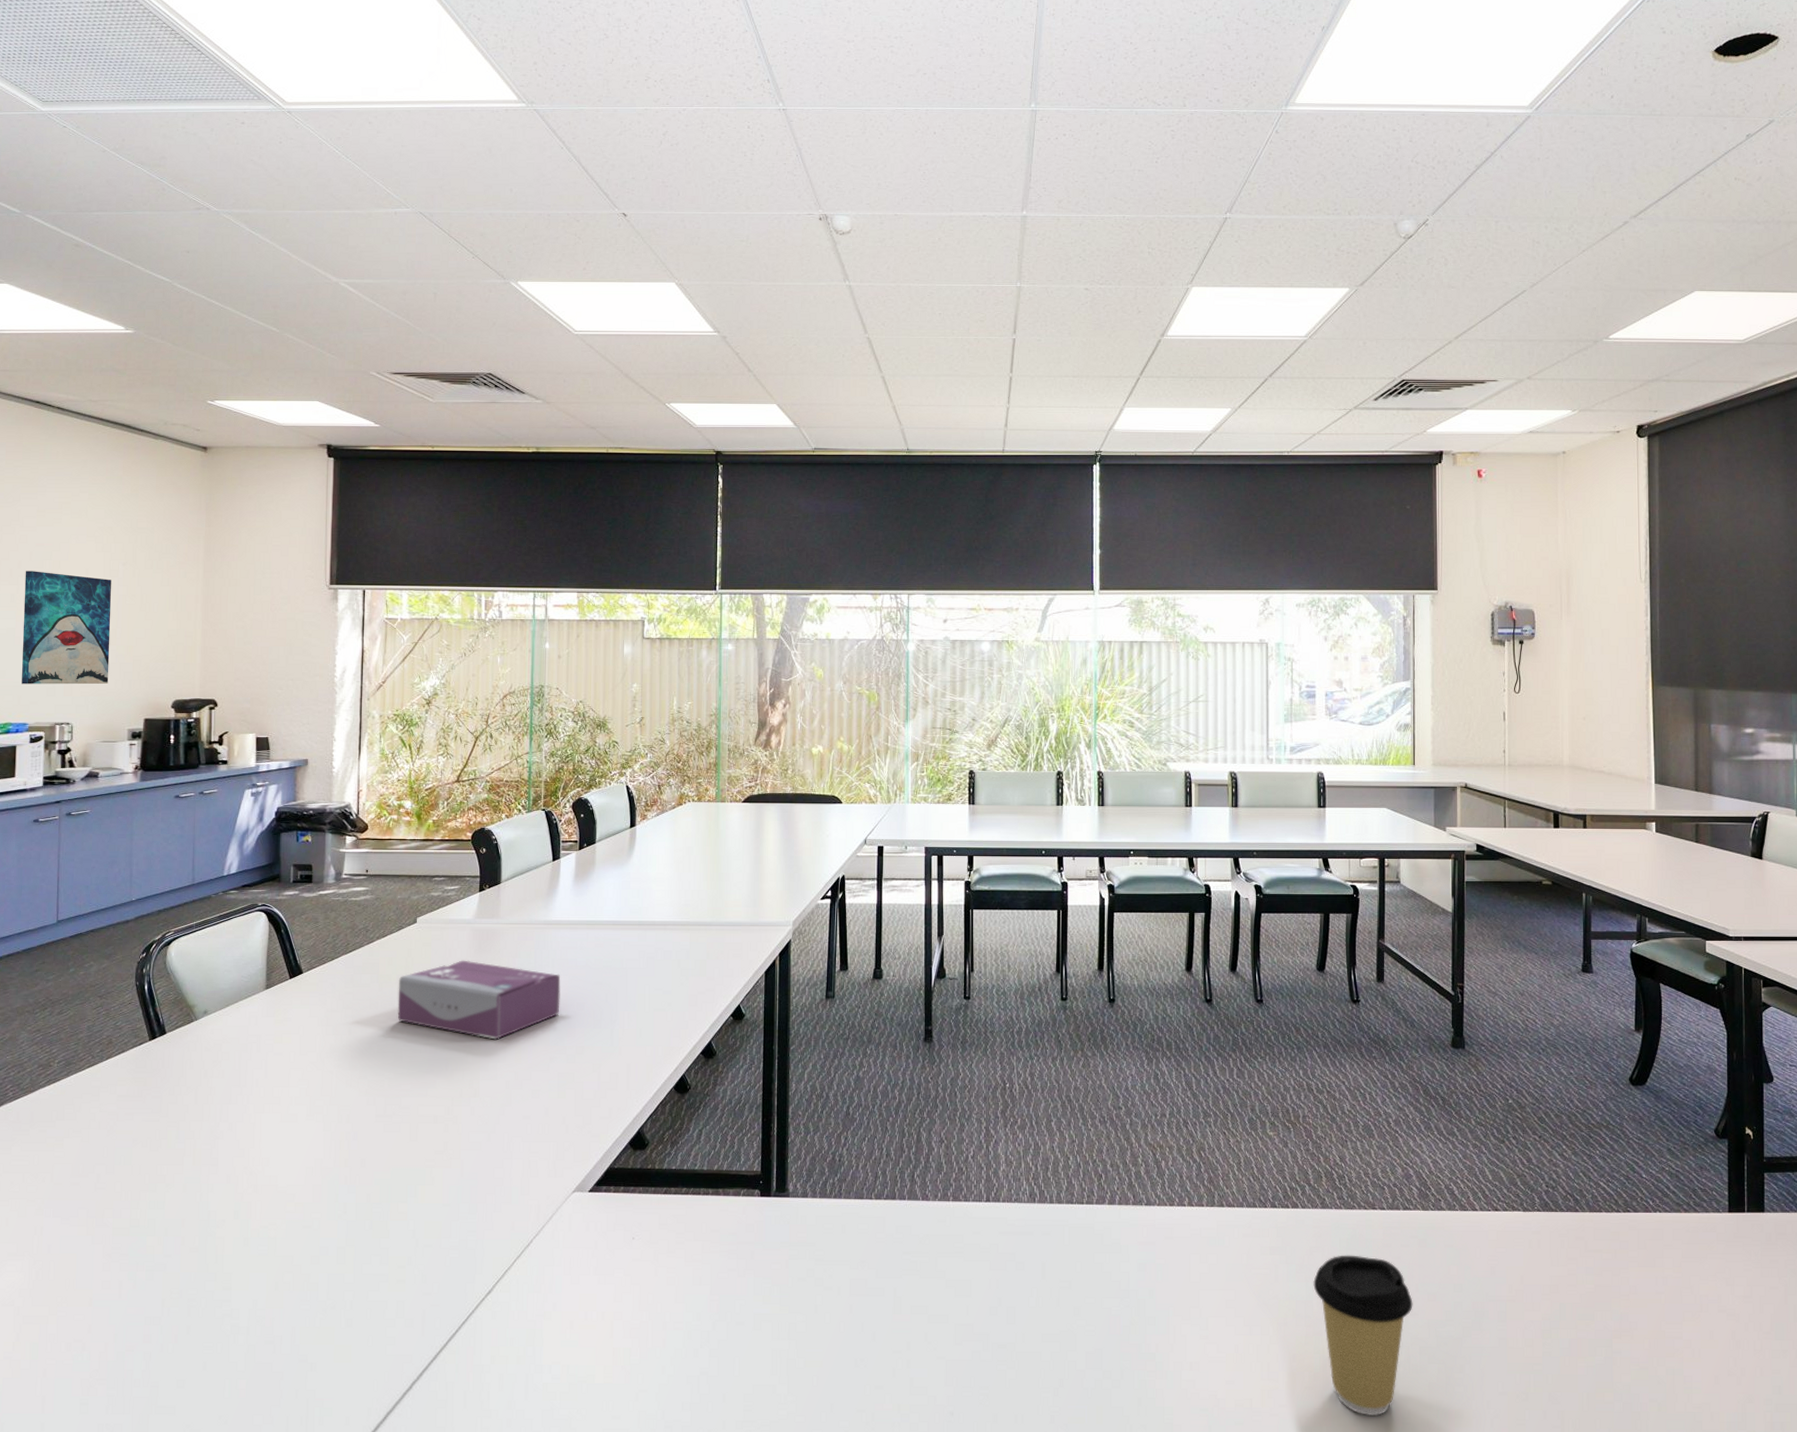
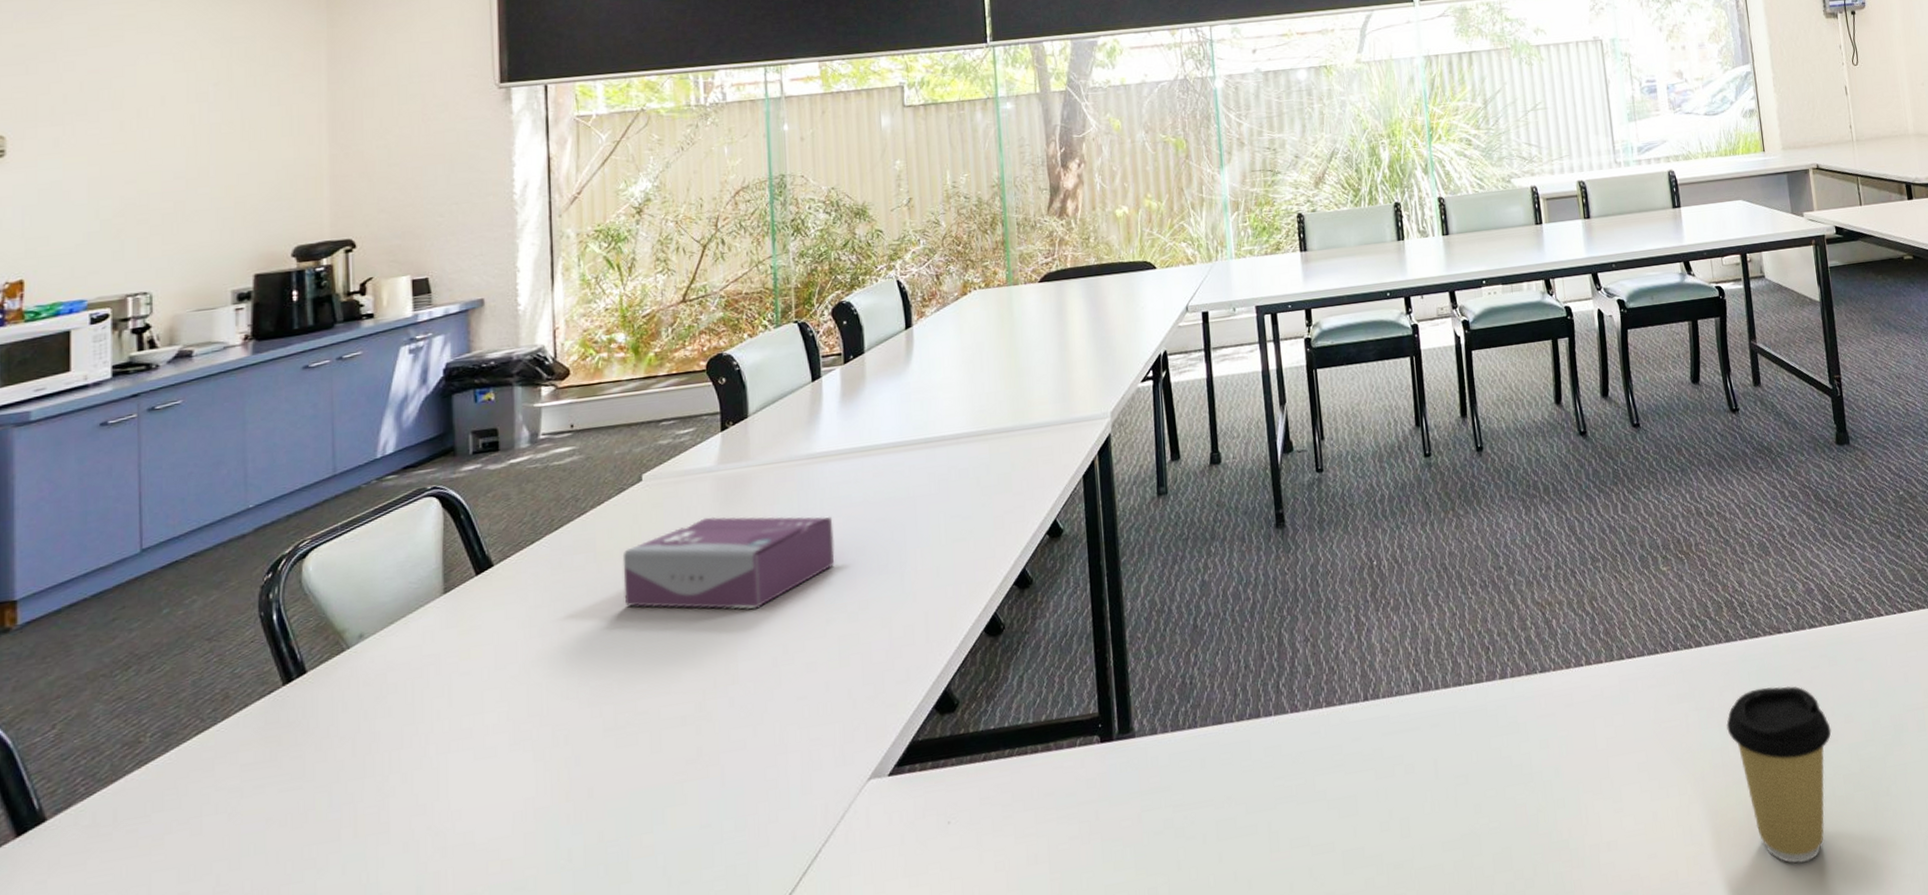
wall art: present [21,571,112,685] -> none [73,104,201,251]

